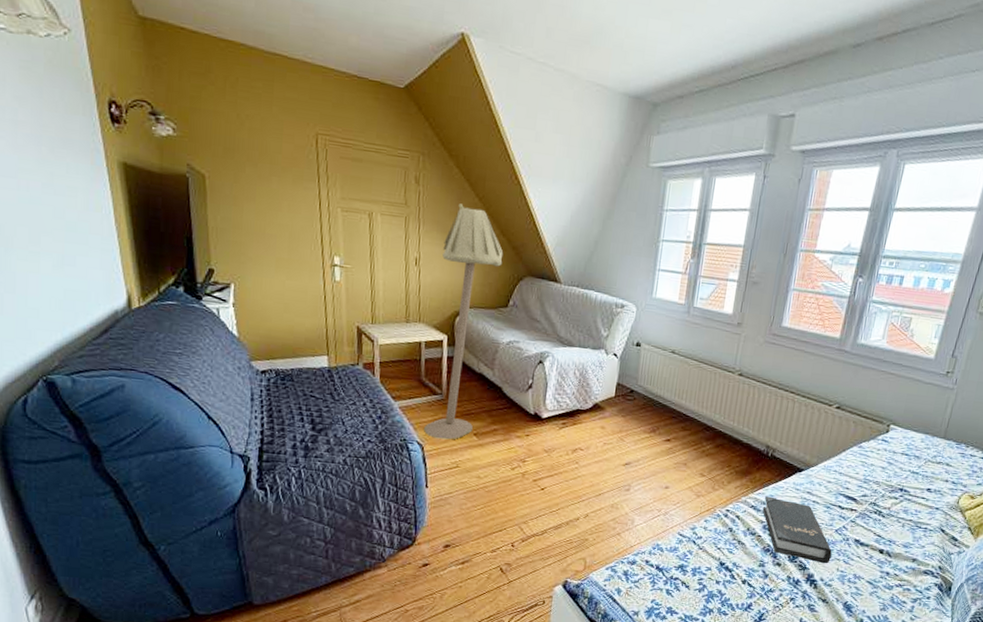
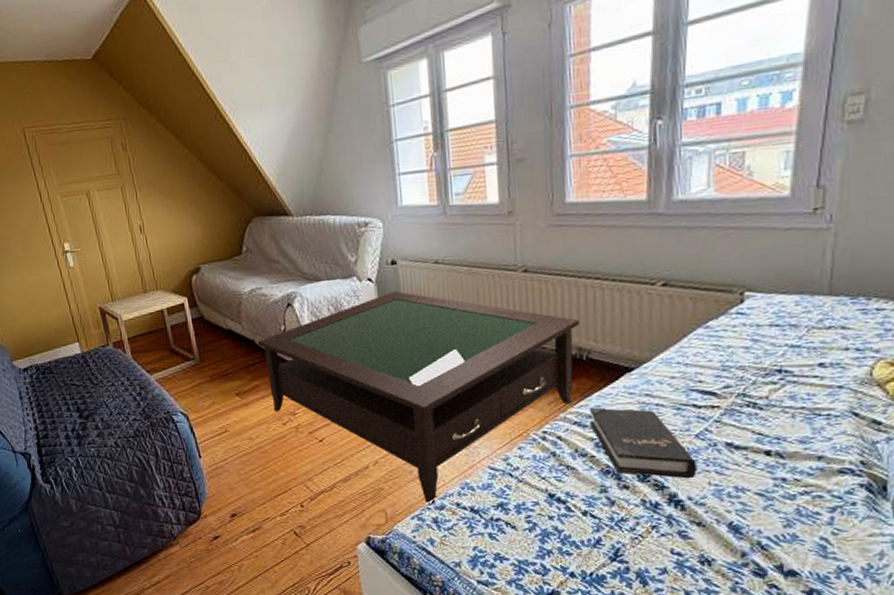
floor lamp: present [424,203,504,440] -> none [163,159,234,406]
coffee table: none [504,369,773,560] -> present [257,291,581,506]

